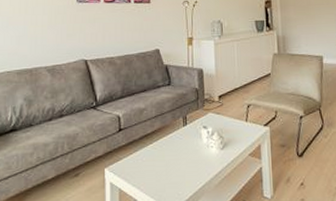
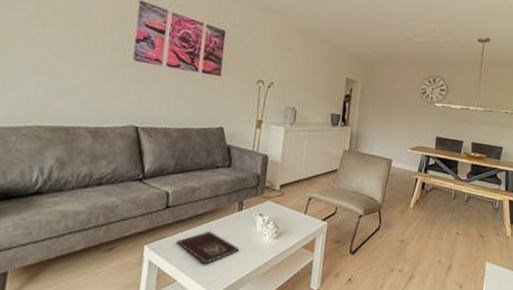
book: none [132,148,190,181] -> present [177,230,240,264]

